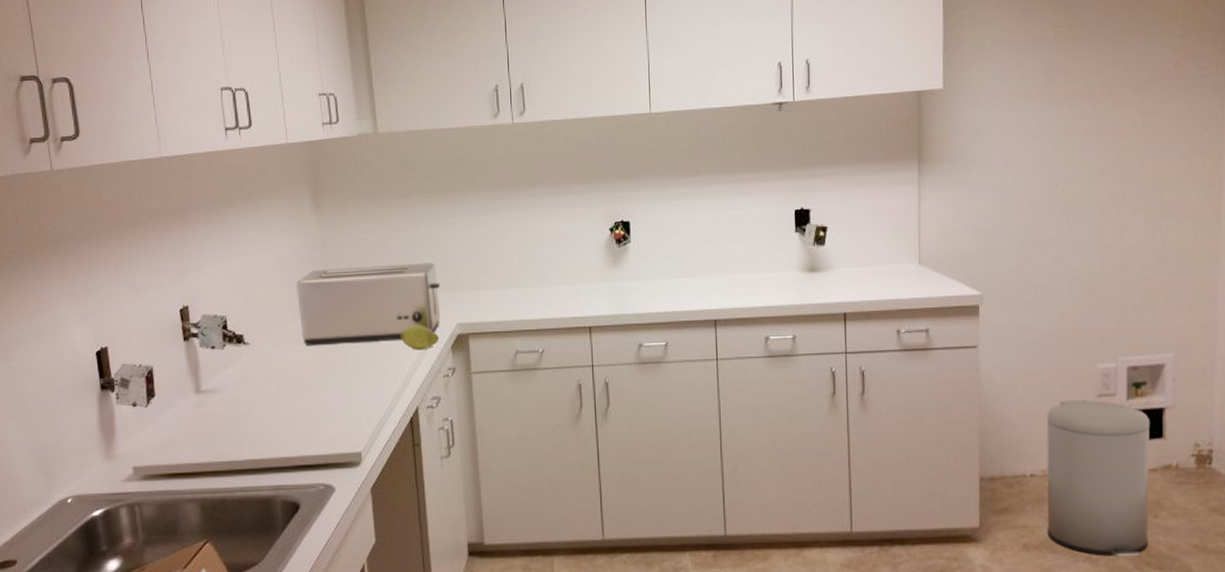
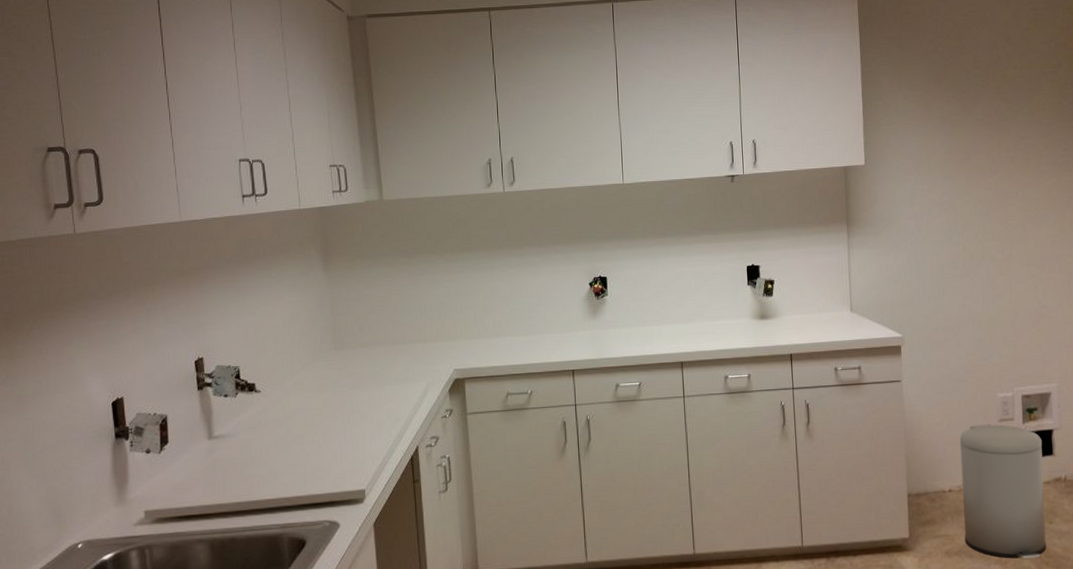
toaster: present [296,262,441,345] -> none [306,315,440,392]
fruit: present [401,324,439,350] -> none [403,370,438,394]

